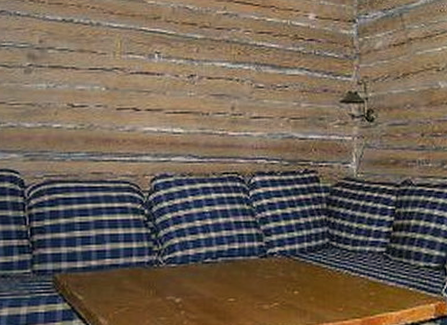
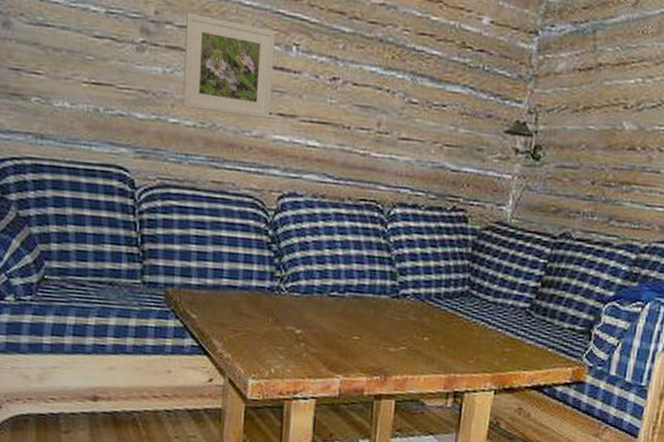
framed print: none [64,38,140,115] -> present [182,12,276,119]

